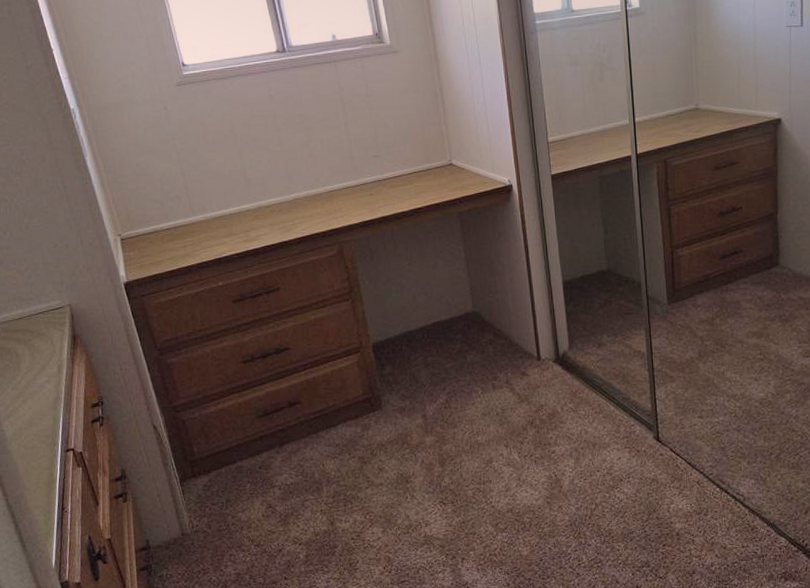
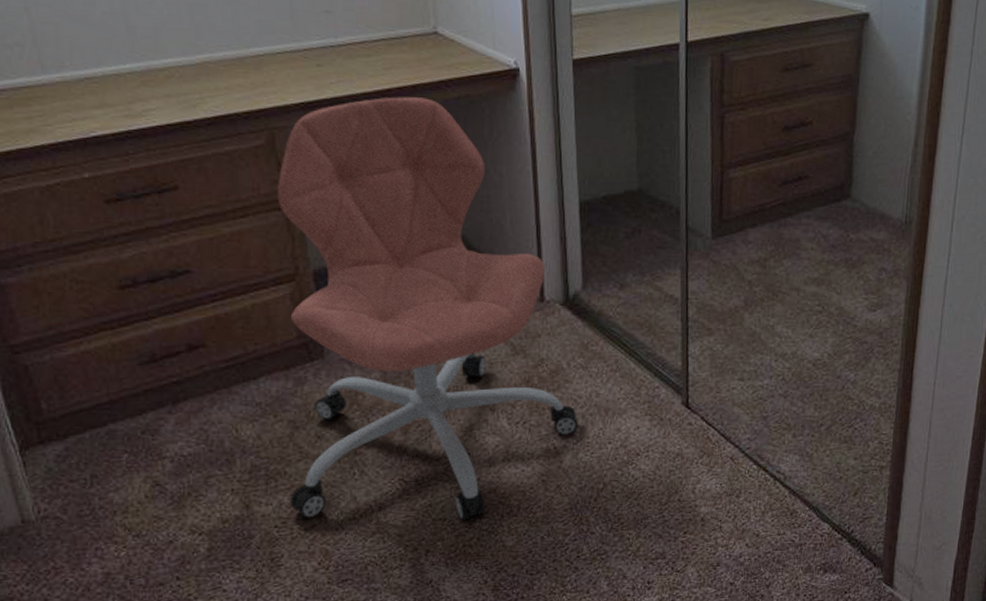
office chair: none [345,212,573,534] -> present [277,97,579,521]

